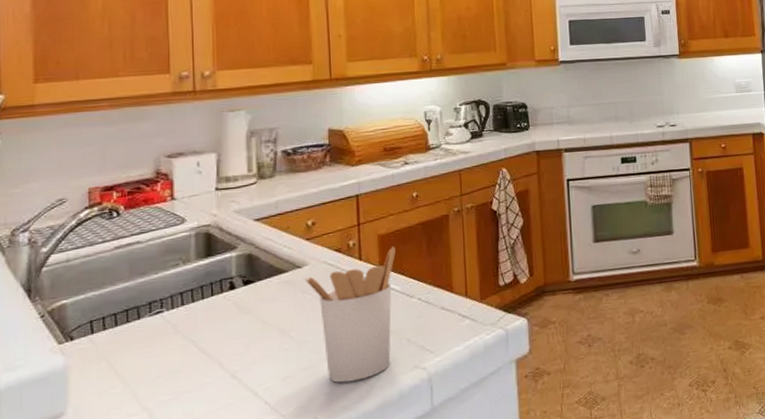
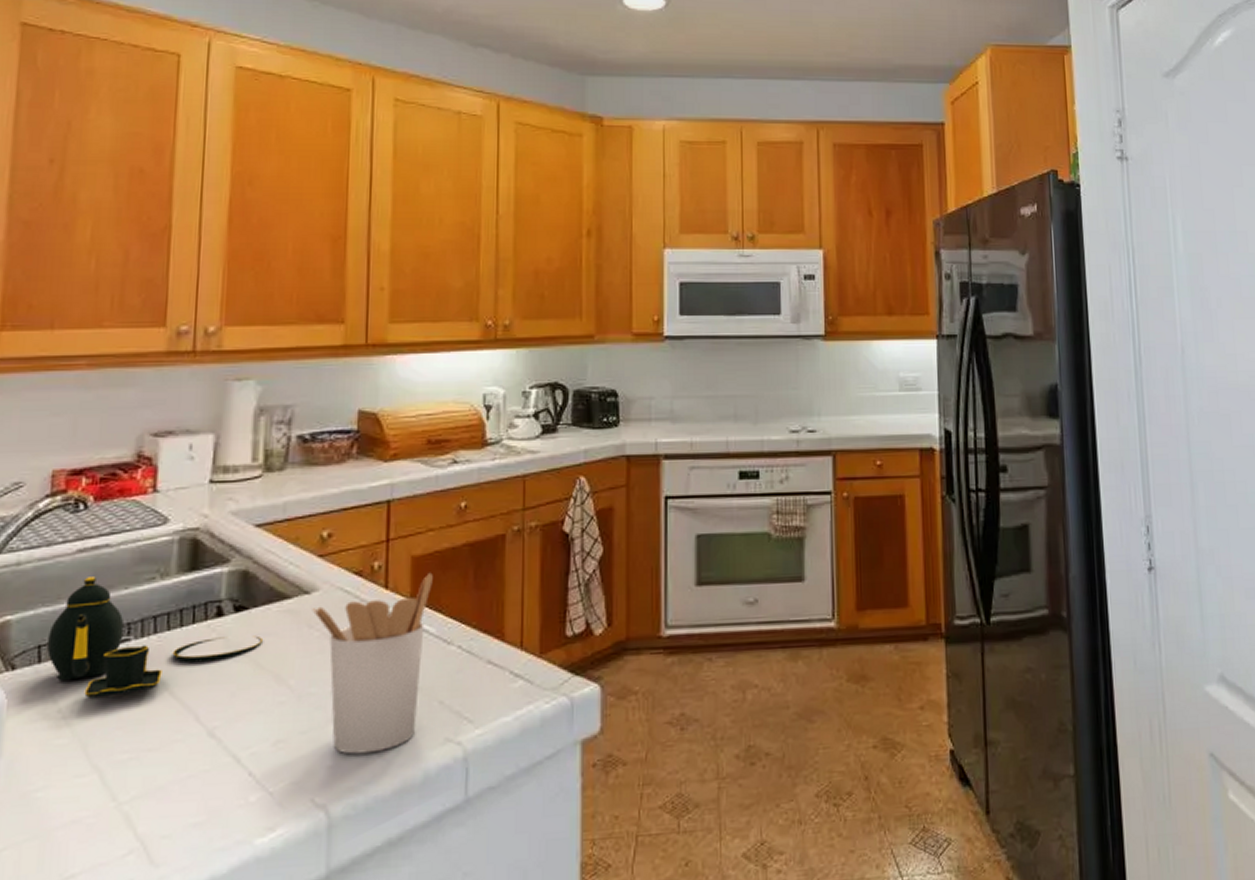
teapot: none [98,266,267,358] -> present [47,577,262,700]

